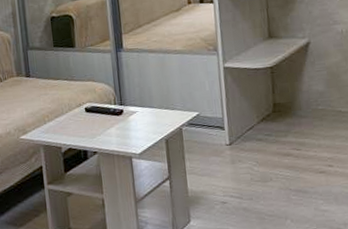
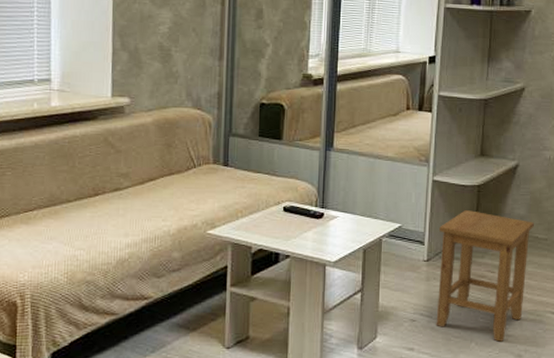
stool: none [237,91,336,217] -> present [436,209,534,342]

